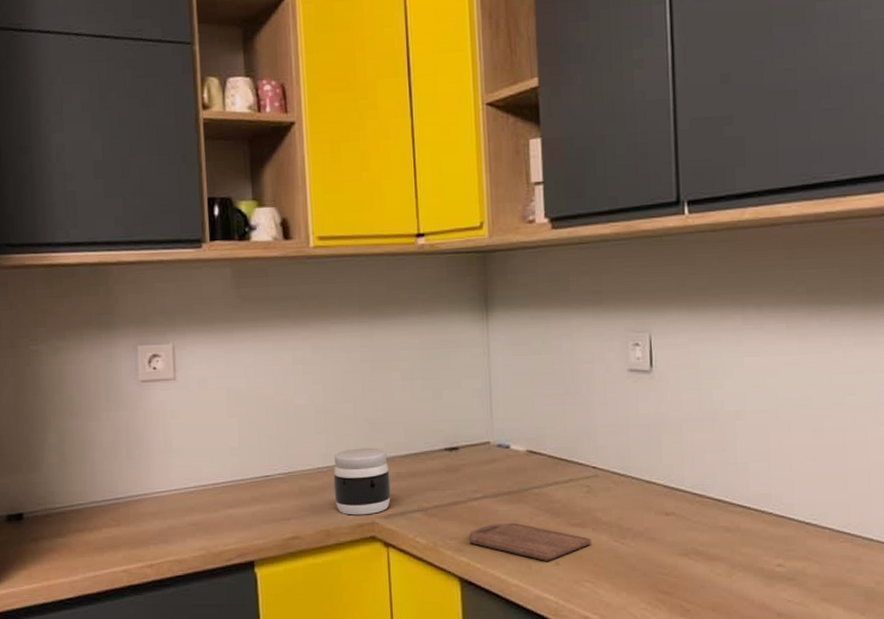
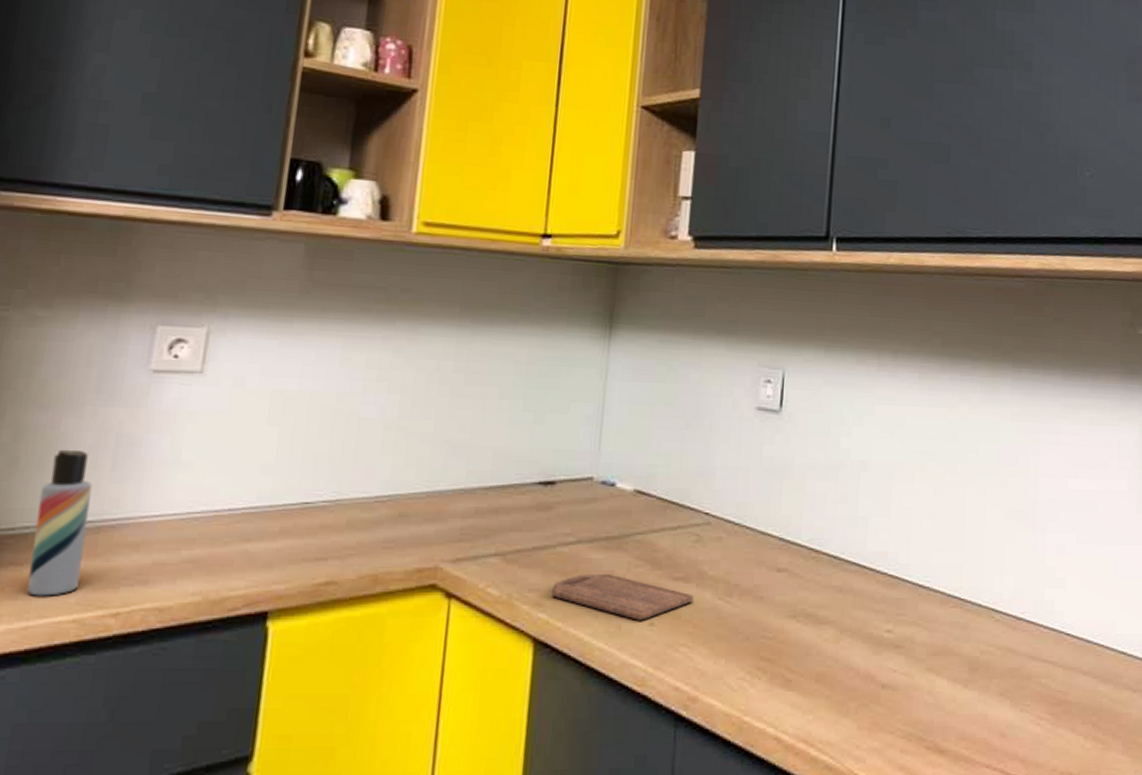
lotion bottle: none [85,445,122,554] -> present [26,449,92,596]
jar: present [333,447,391,516] -> none [391,475,467,558]

